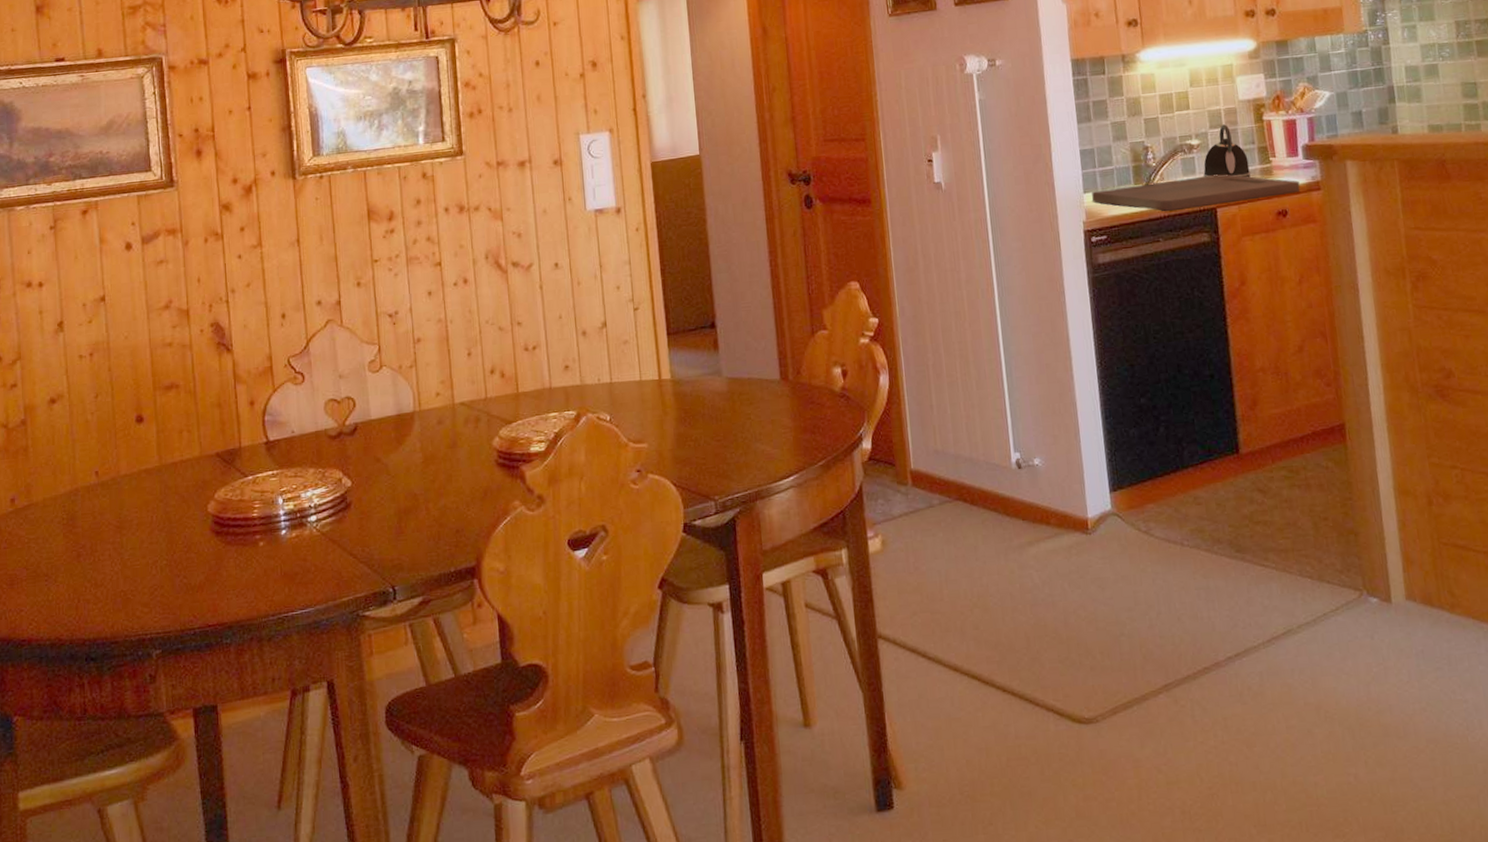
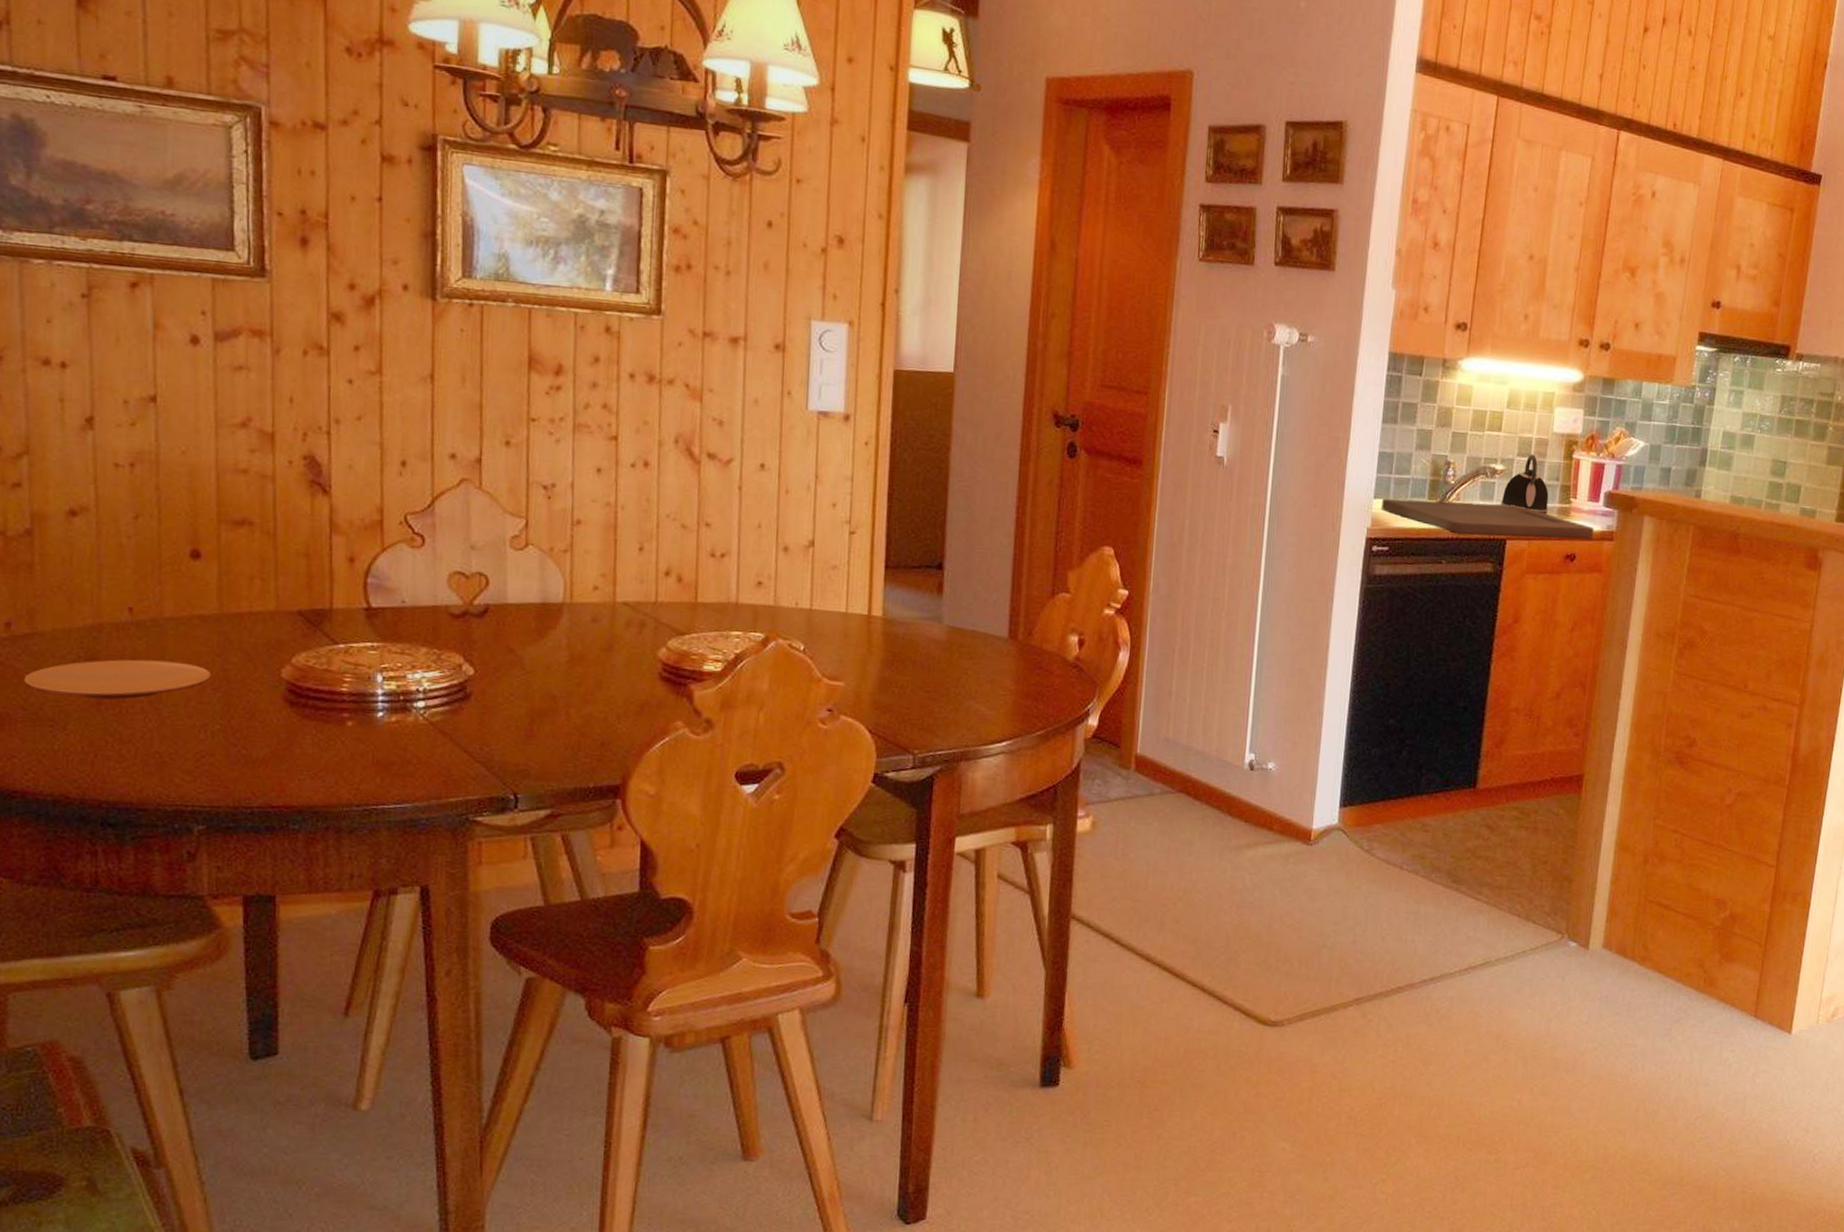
plate: none [25,511,157,553] -> present [24,659,211,700]

